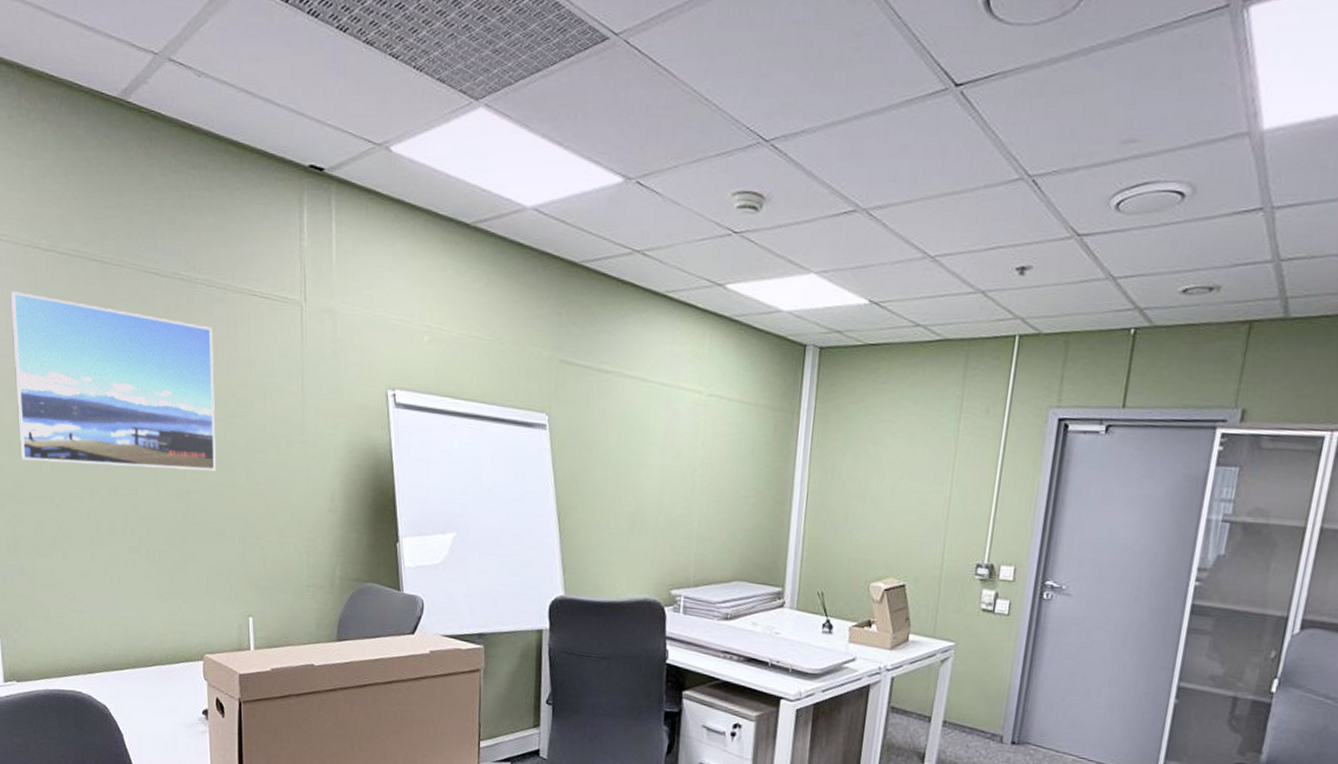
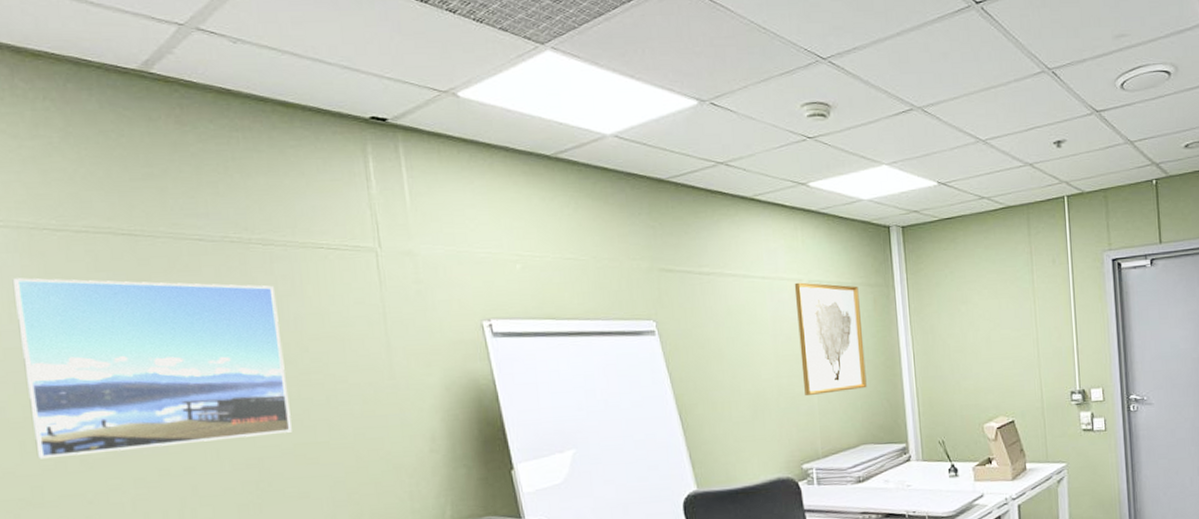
wall art: none [685,394,760,521] -> present [794,282,867,397]

